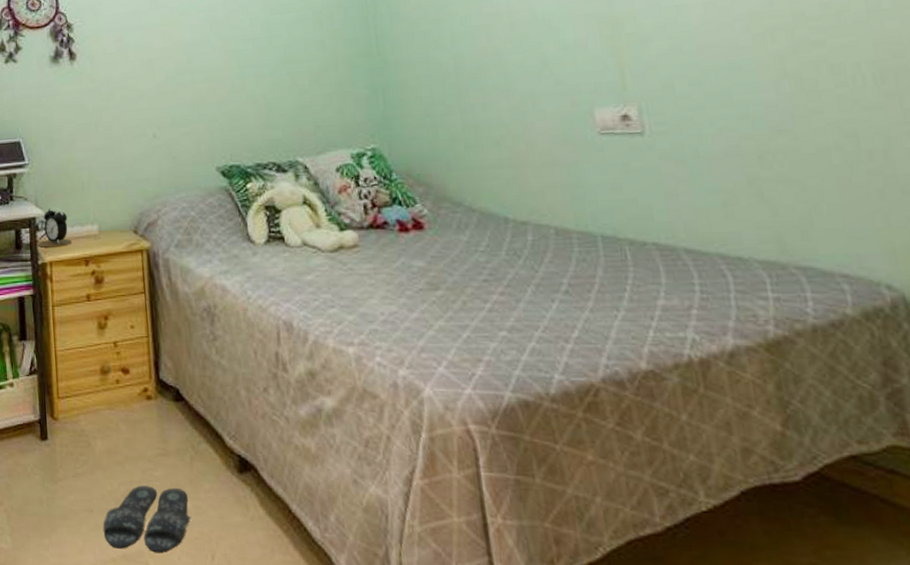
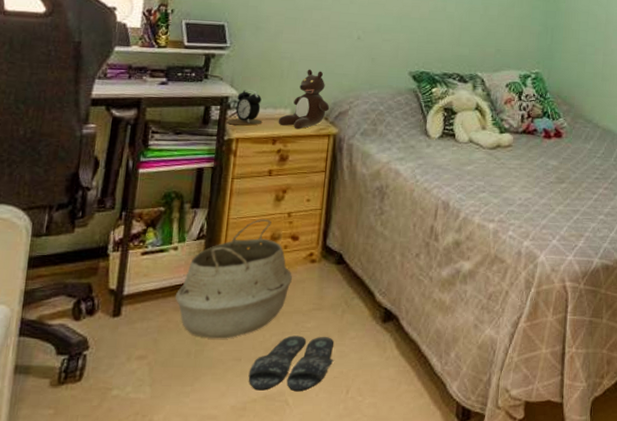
woven basket: none [18,350,130,486] -> present [175,219,292,339]
stuffed animal: none [87,178,137,247] -> present [278,69,330,130]

